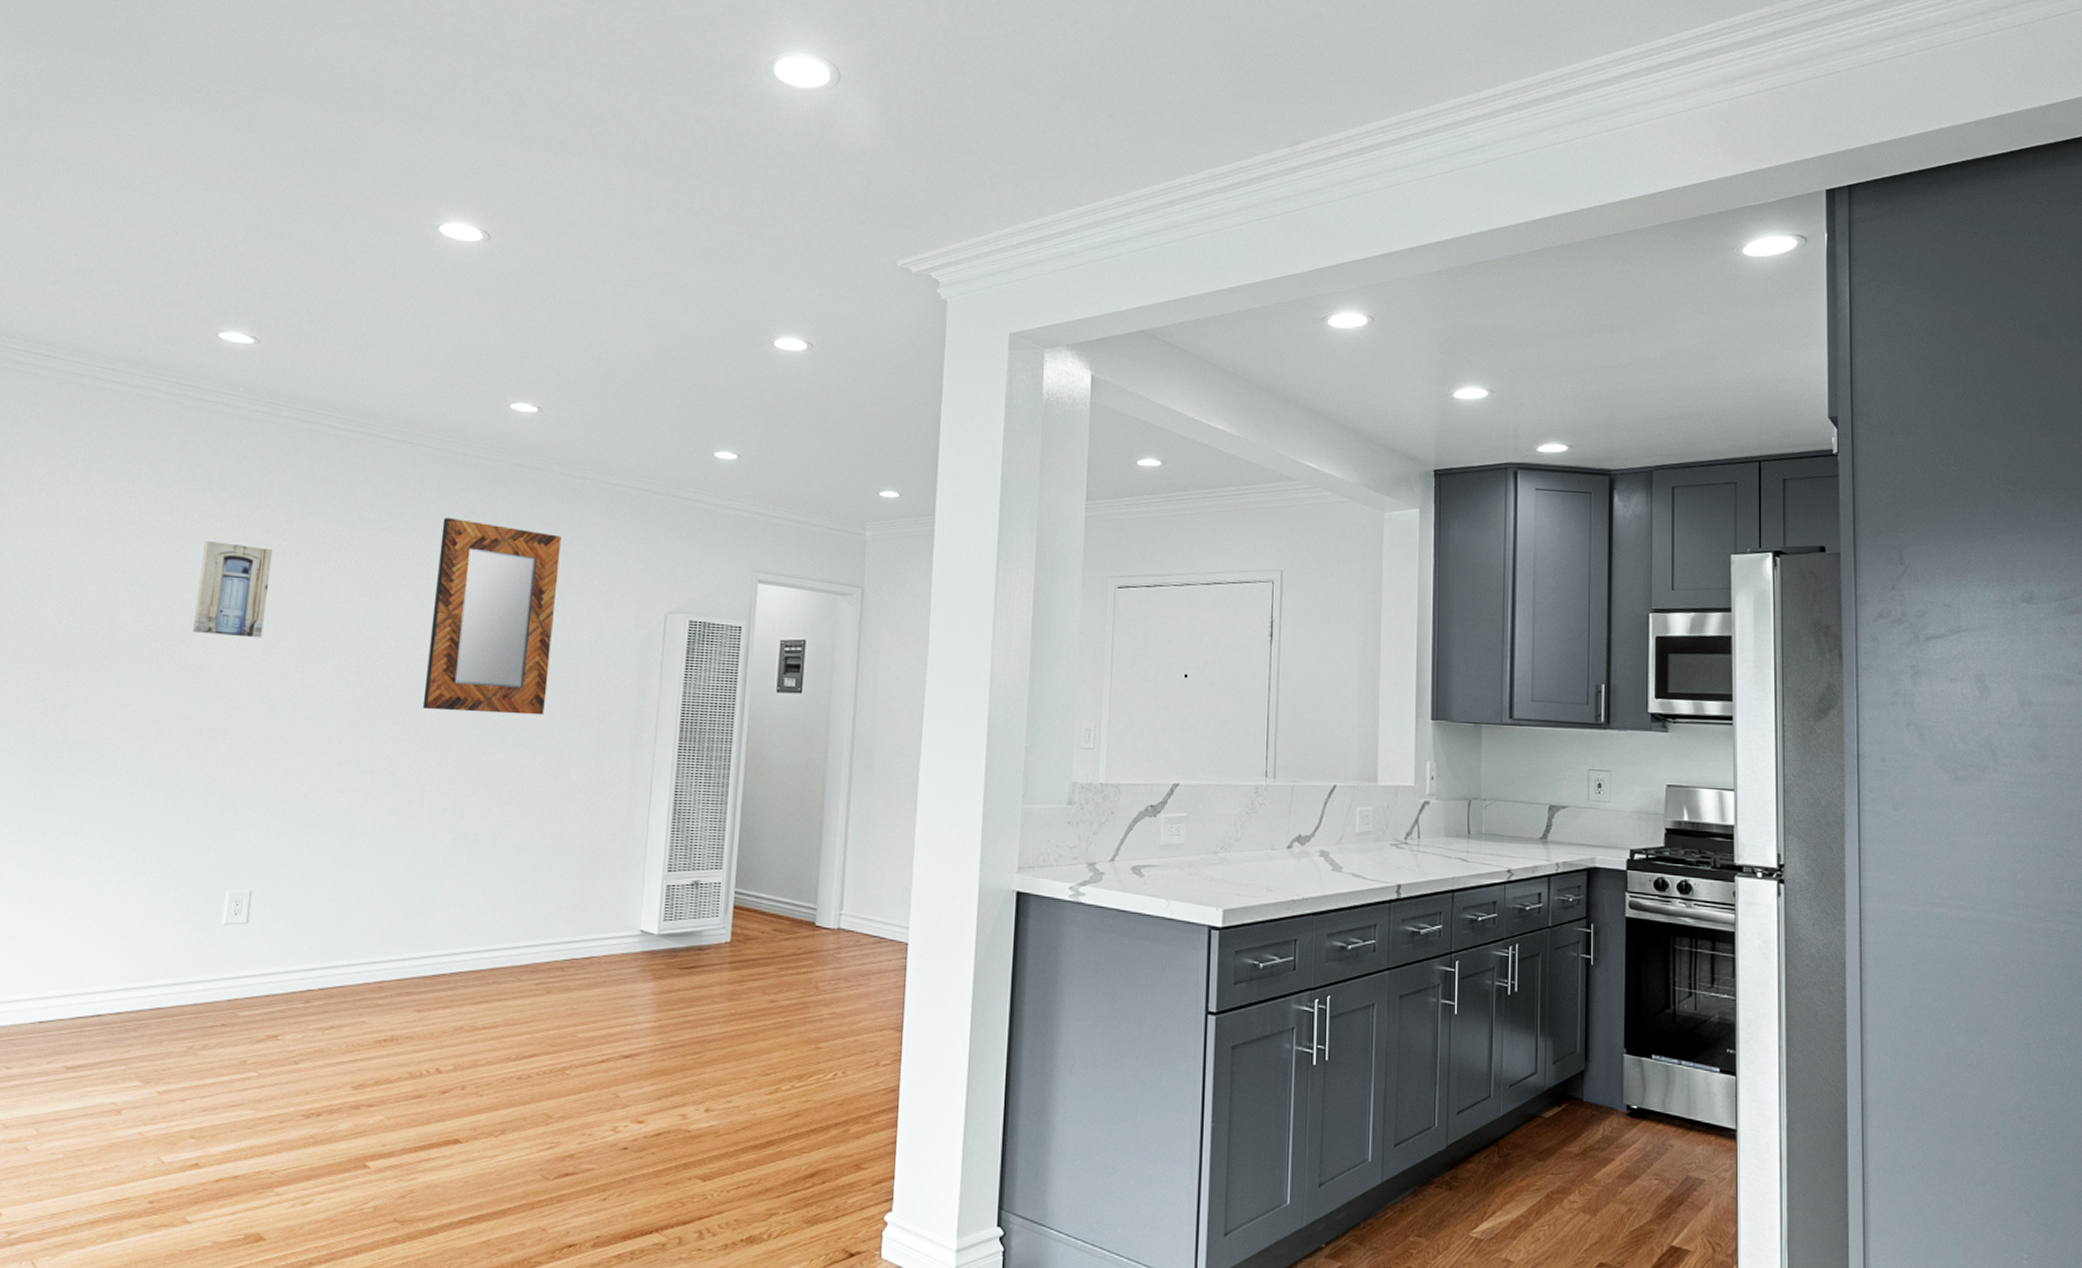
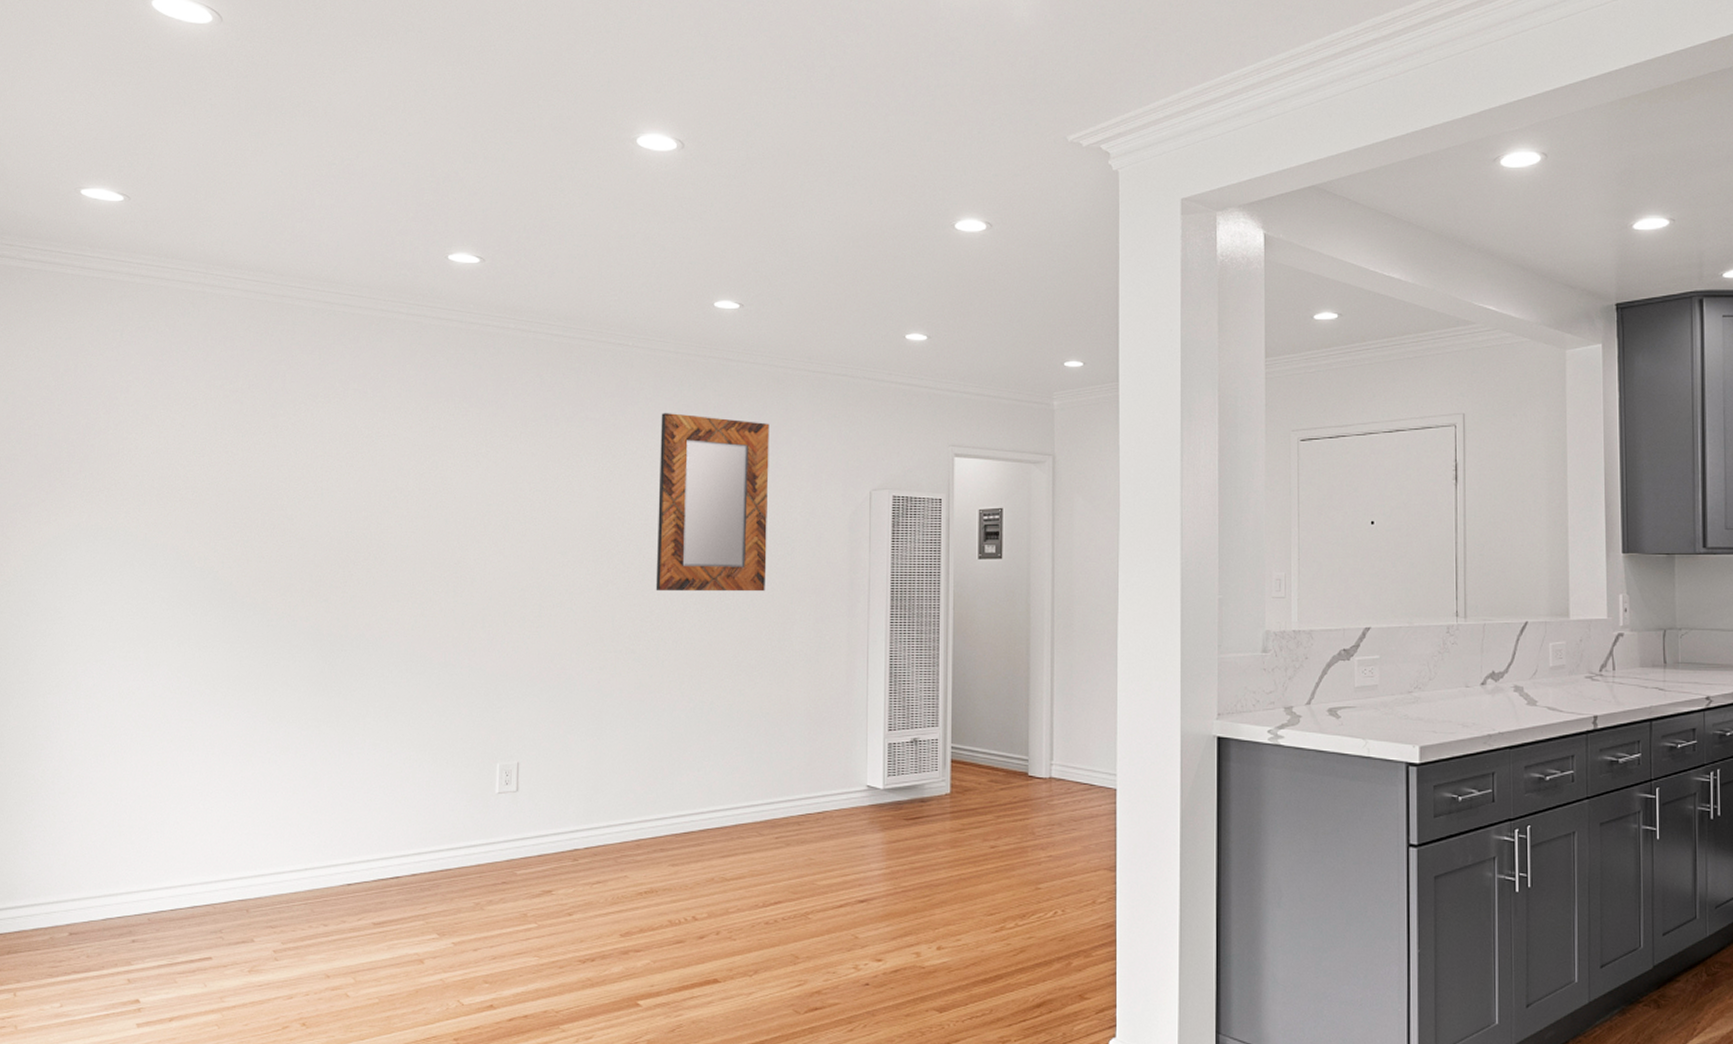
wall art: present [193,540,273,638] -> none [448,447,512,534]

